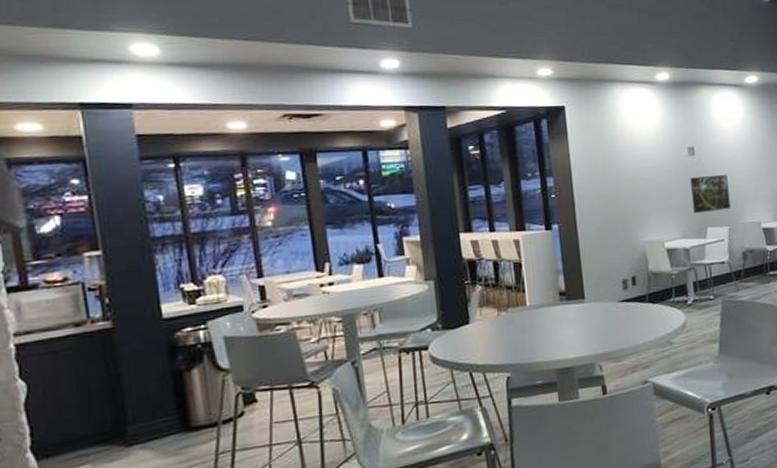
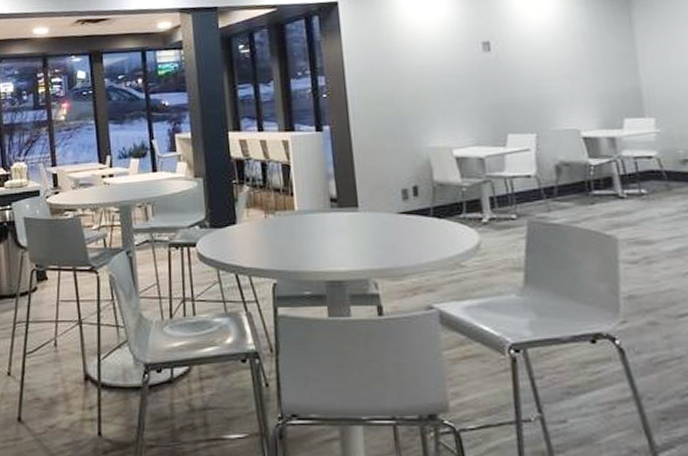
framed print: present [689,174,731,214] -> none [484,72,539,118]

